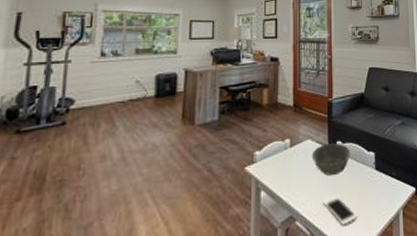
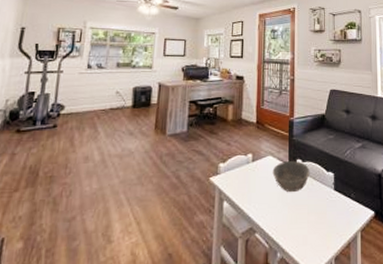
cell phone: present [322,195,358,226] -> none [281,212,316,242]

